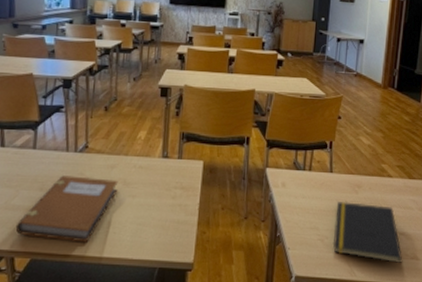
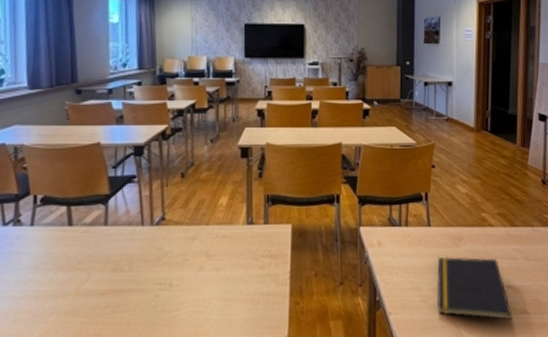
notebook: present [15,175,119,243] -> none [88,252,201,326]

